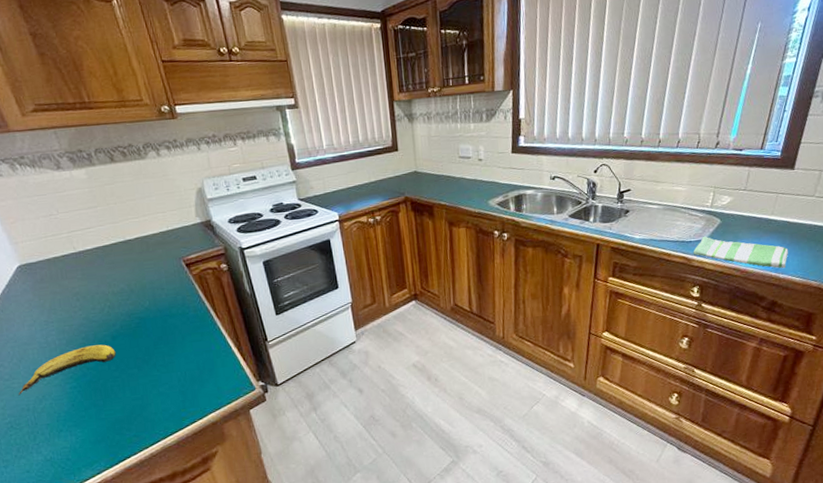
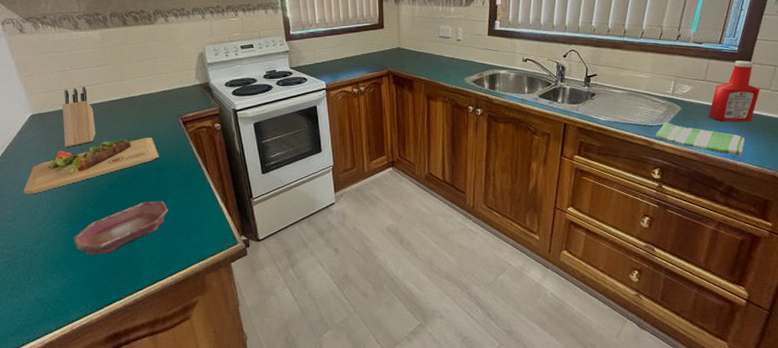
banana: present [18,344,116,396] -> none [18,192,112,237]
cutting board: none [19,283,163,351] -> present [23,138,159,195]
knife block: none [52,232,92,299] -> present [62,87,96,147]
bowl: none [77,349,179,412] -> present [73,201,169,256]
ketchup bottle: none [749,166,804,233] -> present [708,60,760,122]

